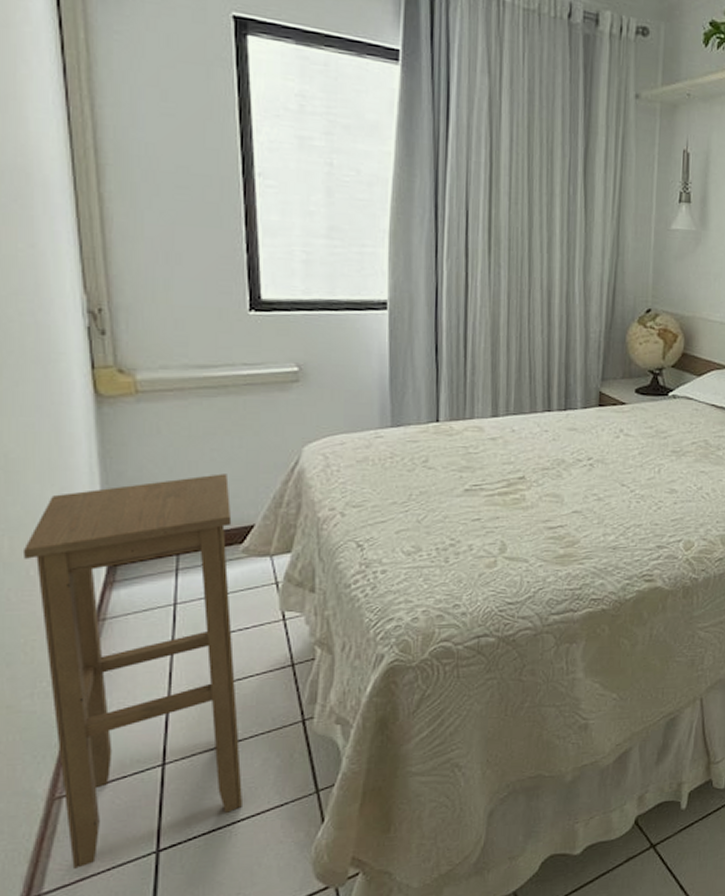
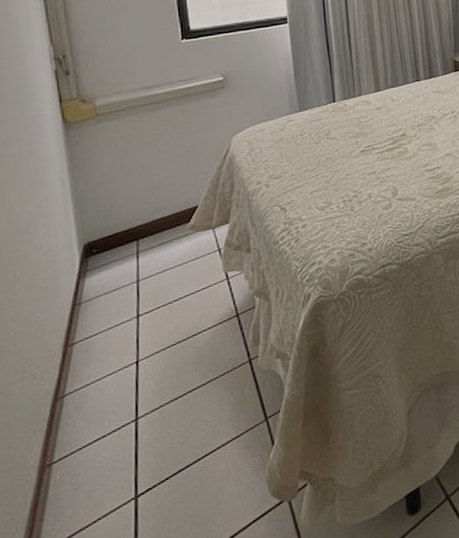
stool: present [22,474,242,869] -> none [9,168,205,527]

